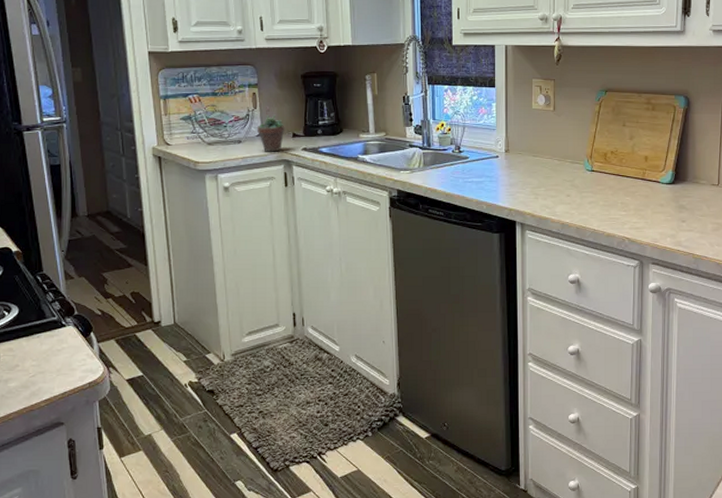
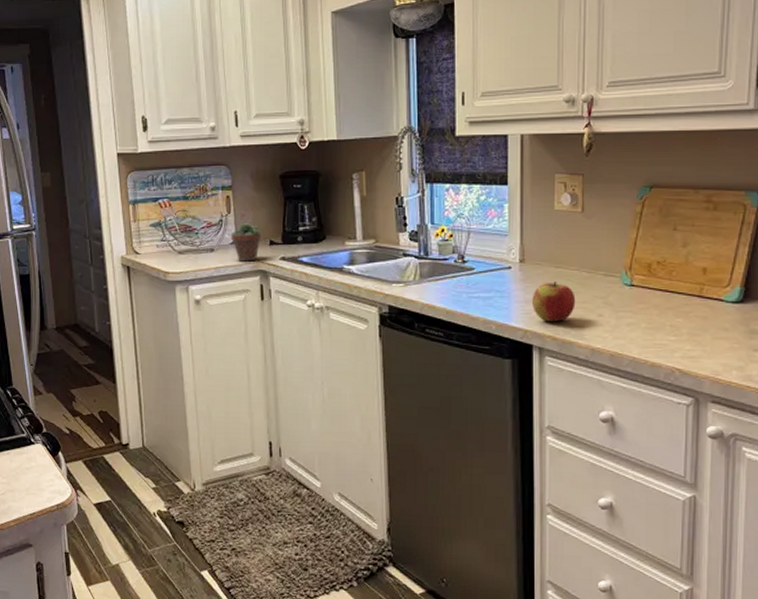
apple: none [516,168,549,201] -> present [532,282,576,322]

